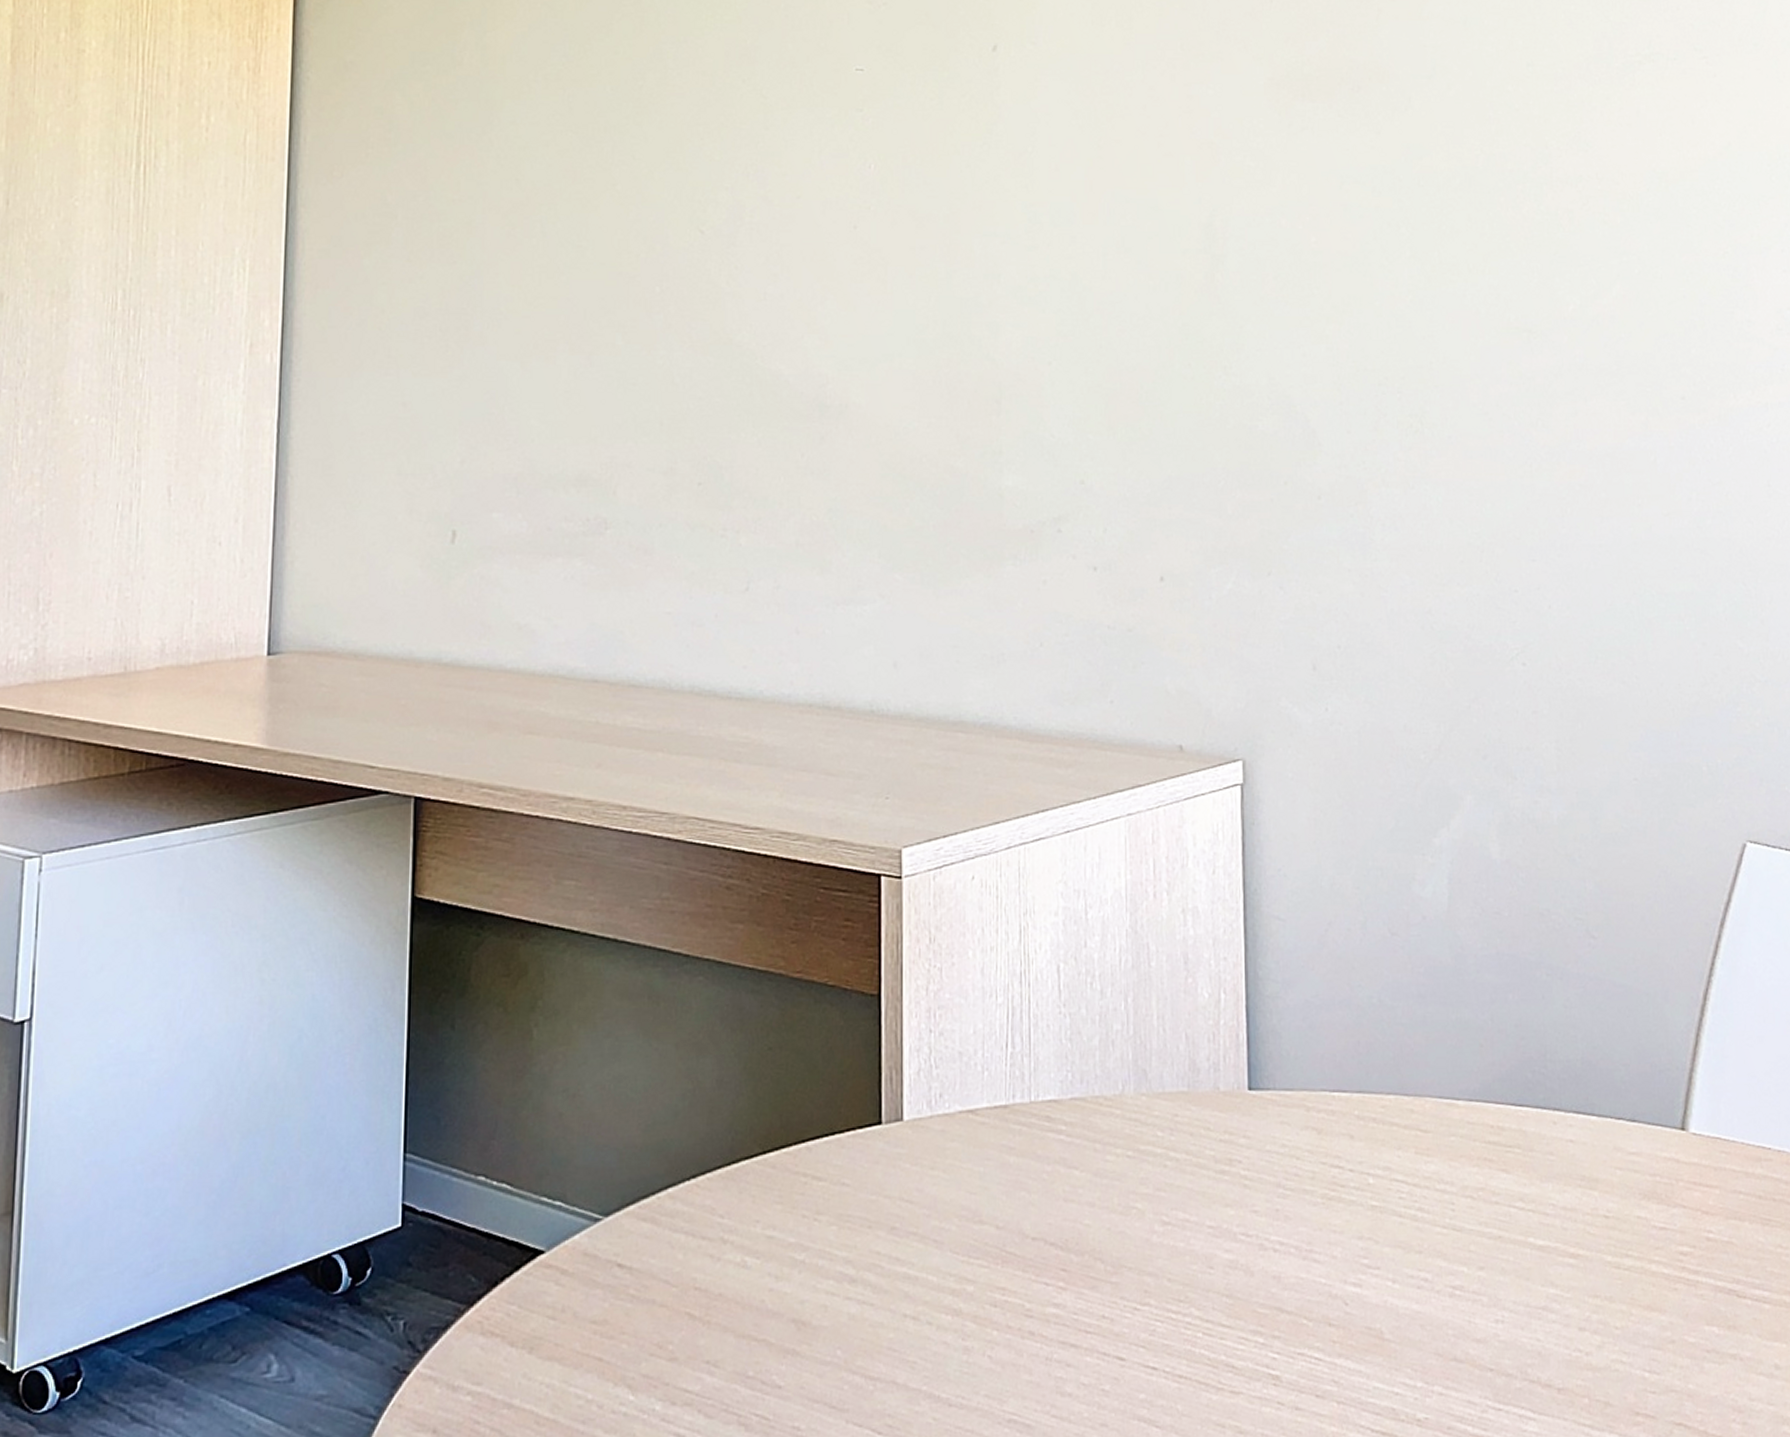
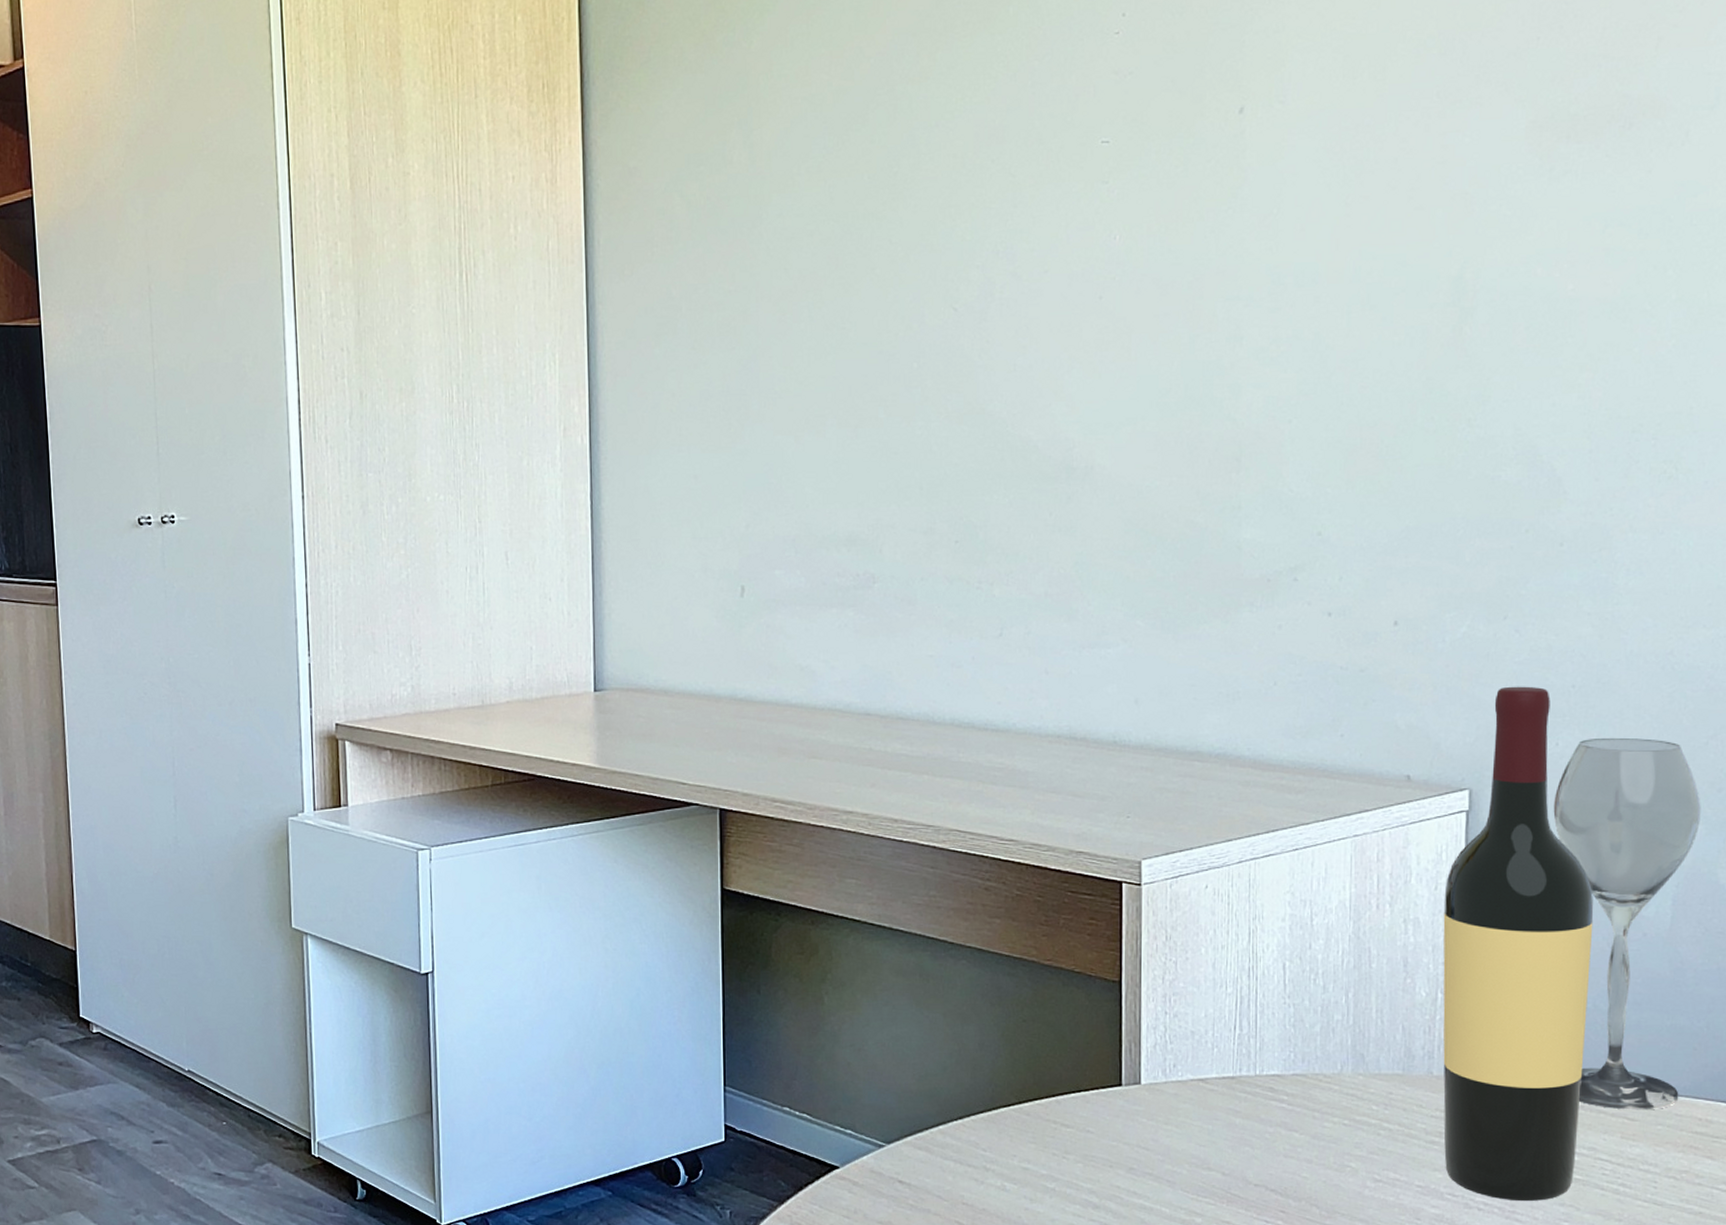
wine bottle: none [1222,647,1373,1238] -> present [1443,686,1594,1202]
wineglass: none [1326,701,1470,1121] -> present [1553,737,1701,1110]

